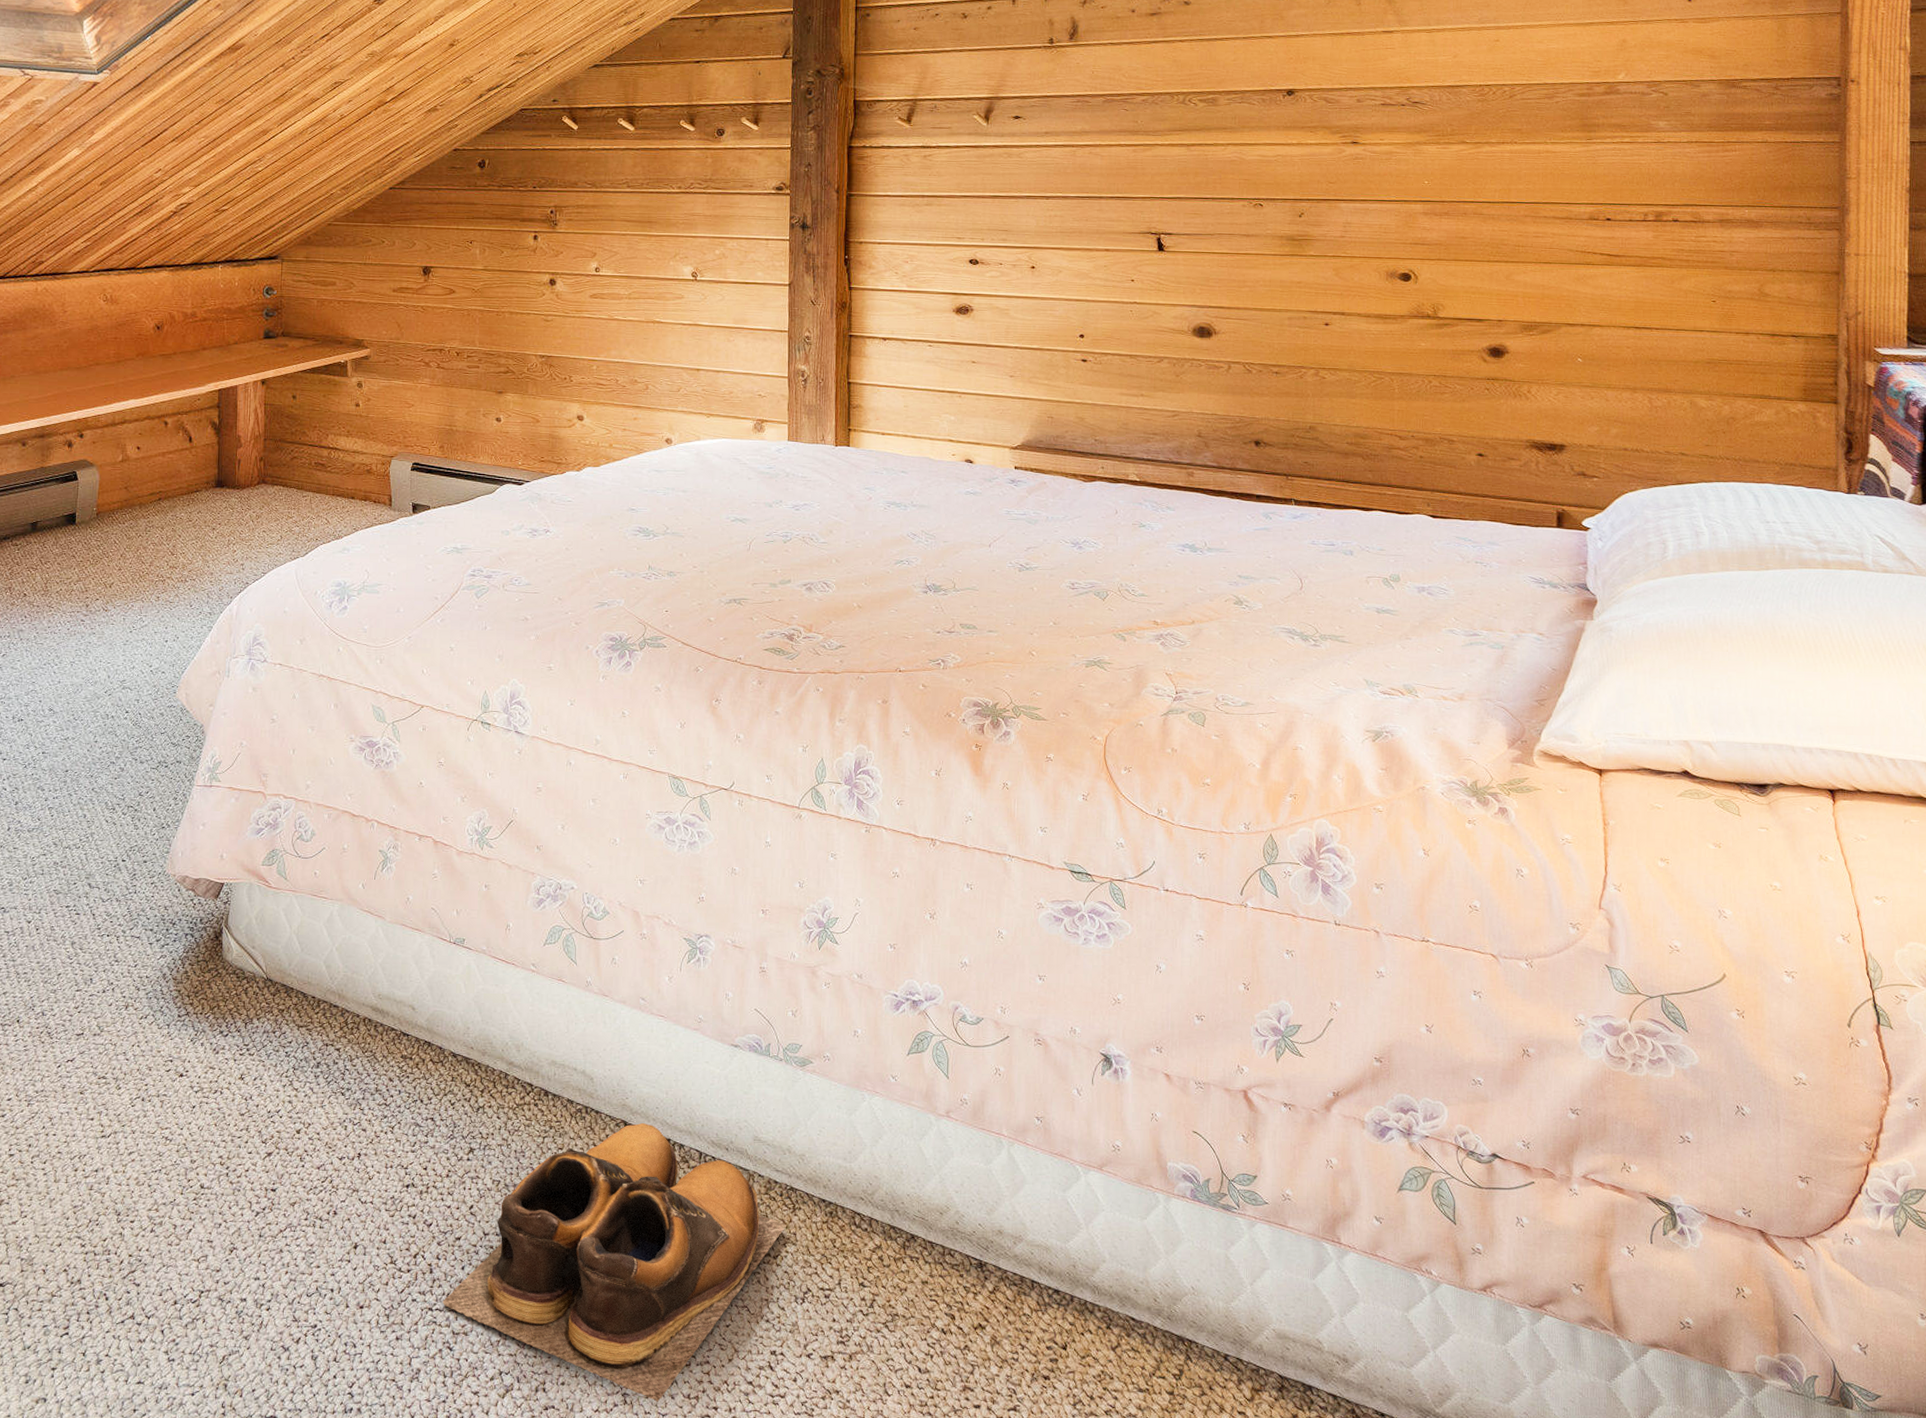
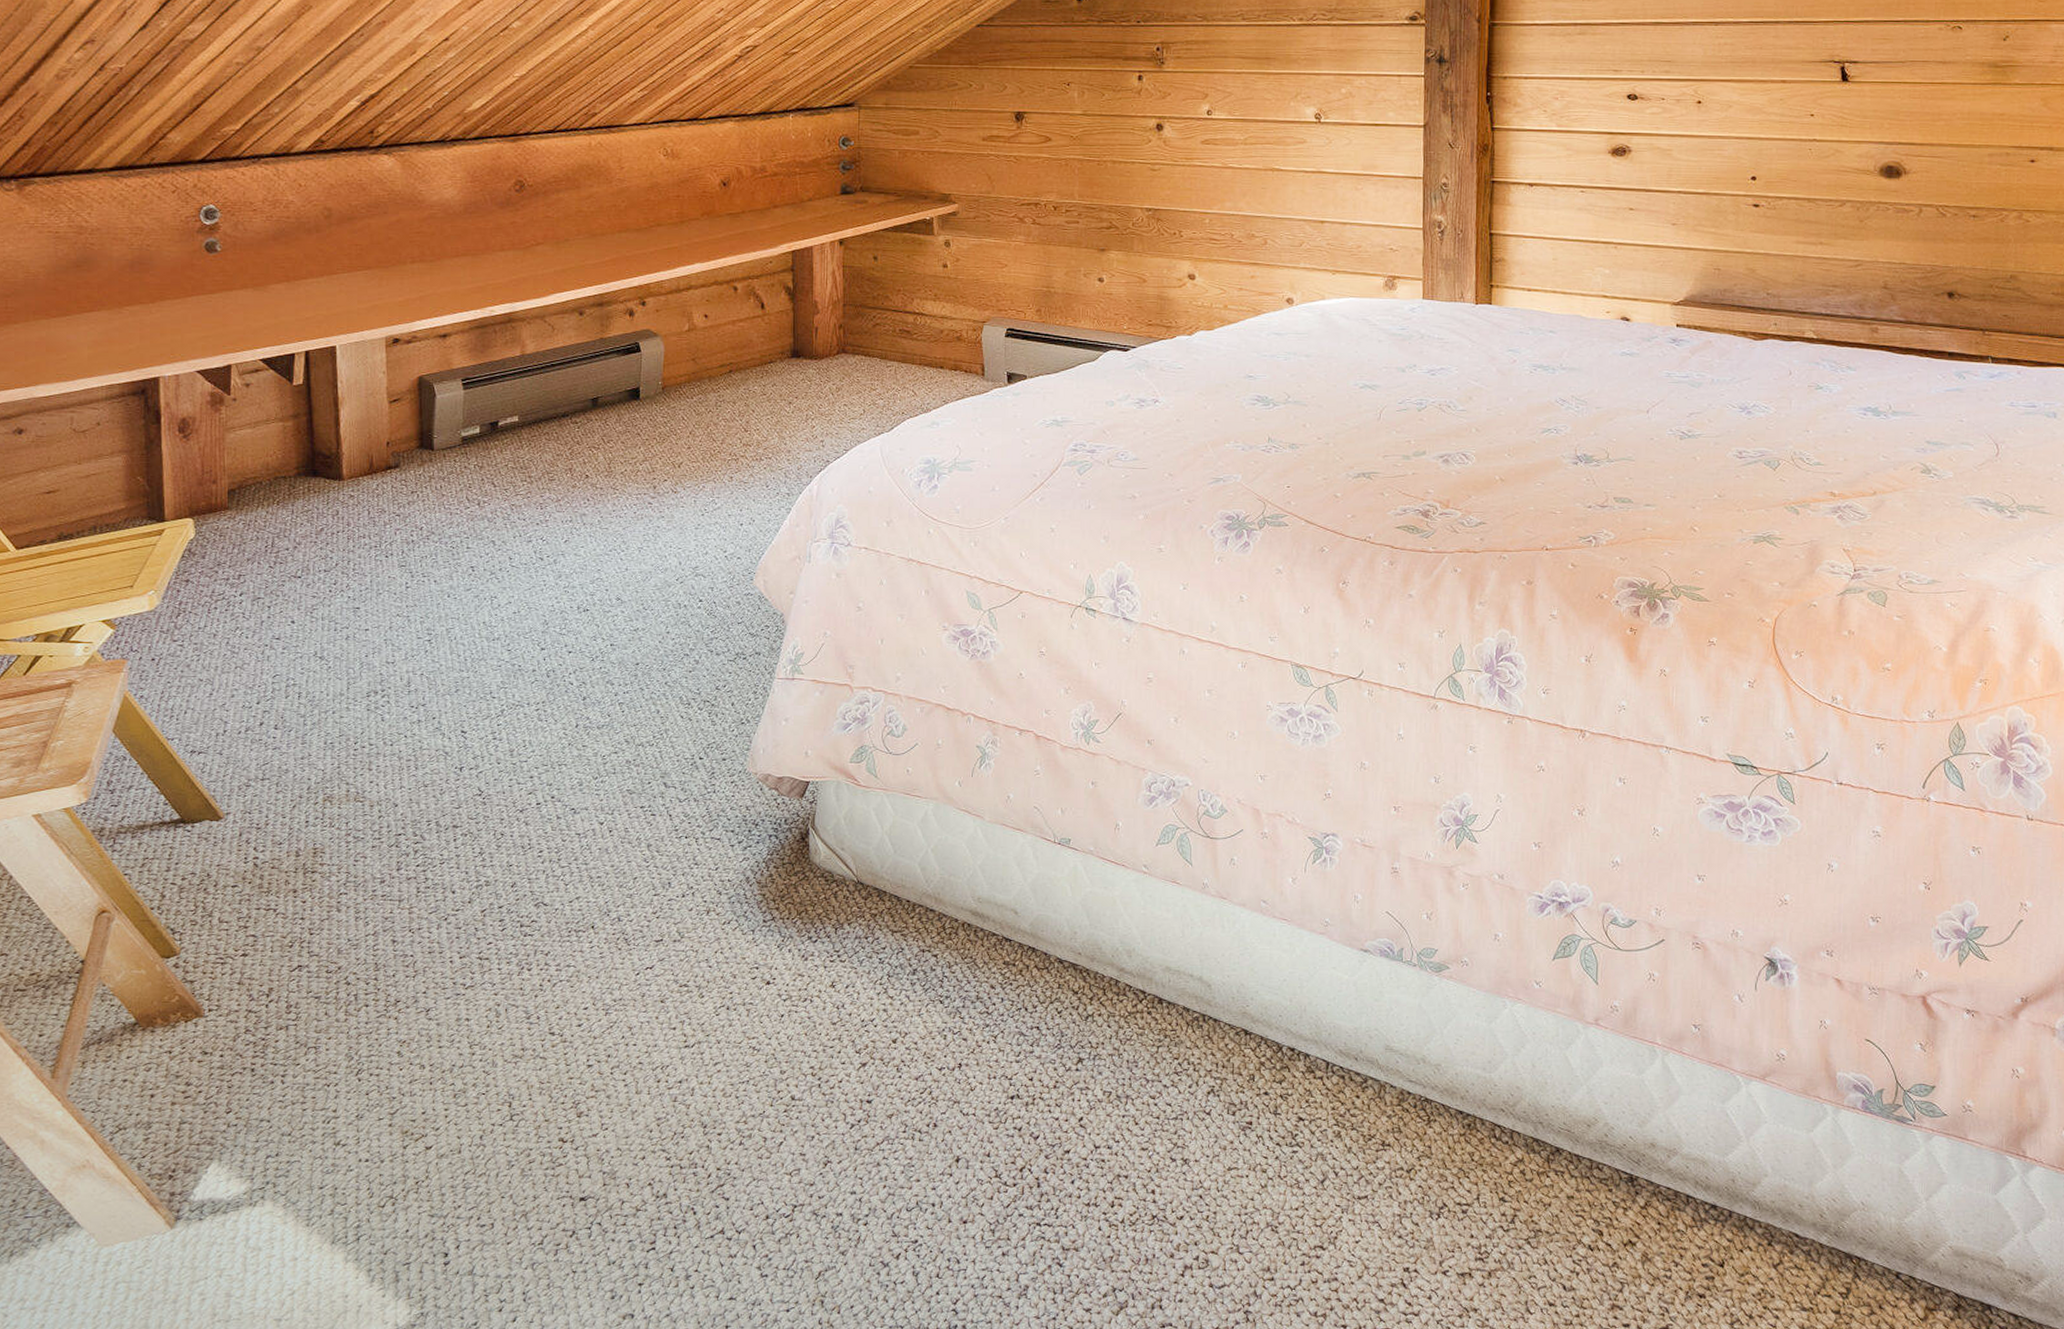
shoes: present [443,1122,786,1402] -> none [1052,1031,1420,1320]

